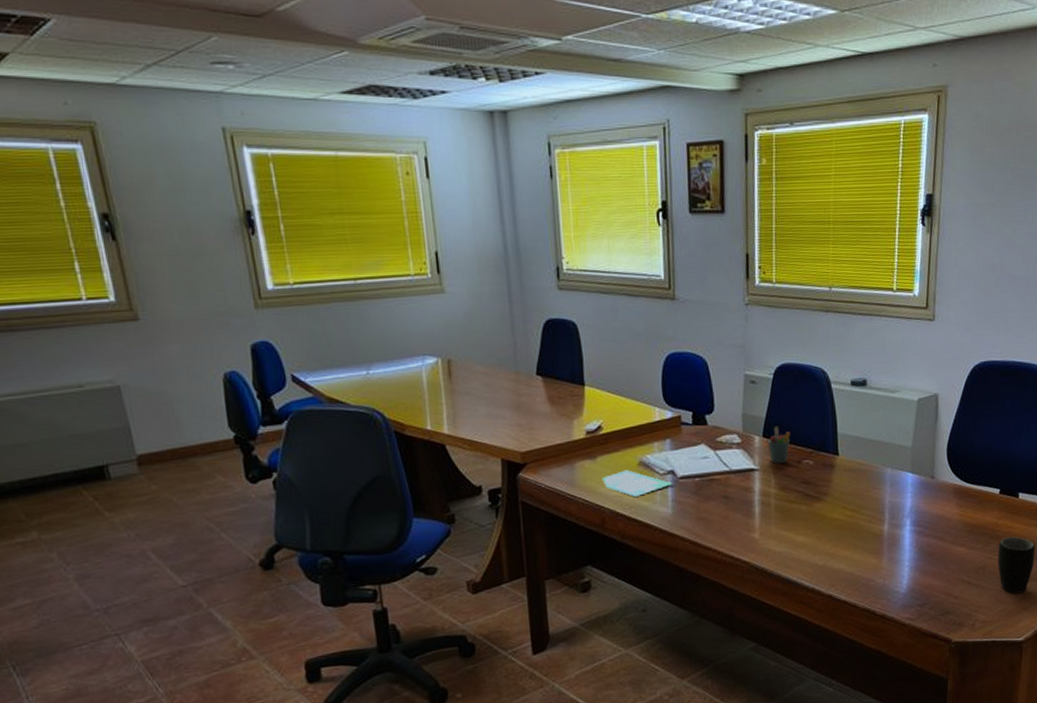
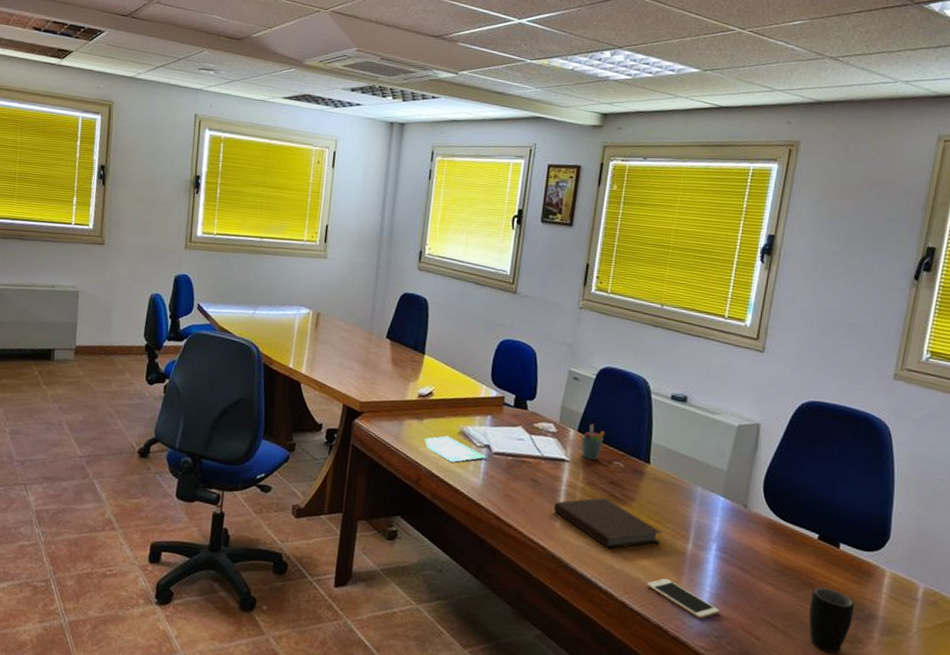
notebook: none [750,498,859,548] -> present [554,497,662,549]
cell phone: none [850,562,920,593] -> present [646,578,720,619]

